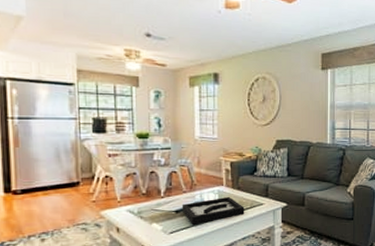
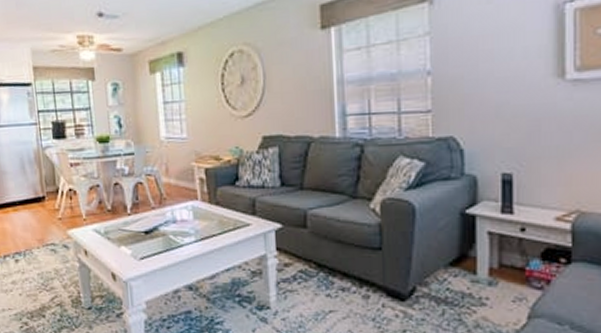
decorative tray: present [181,196,245,226] -> none [151,214,227,251]

